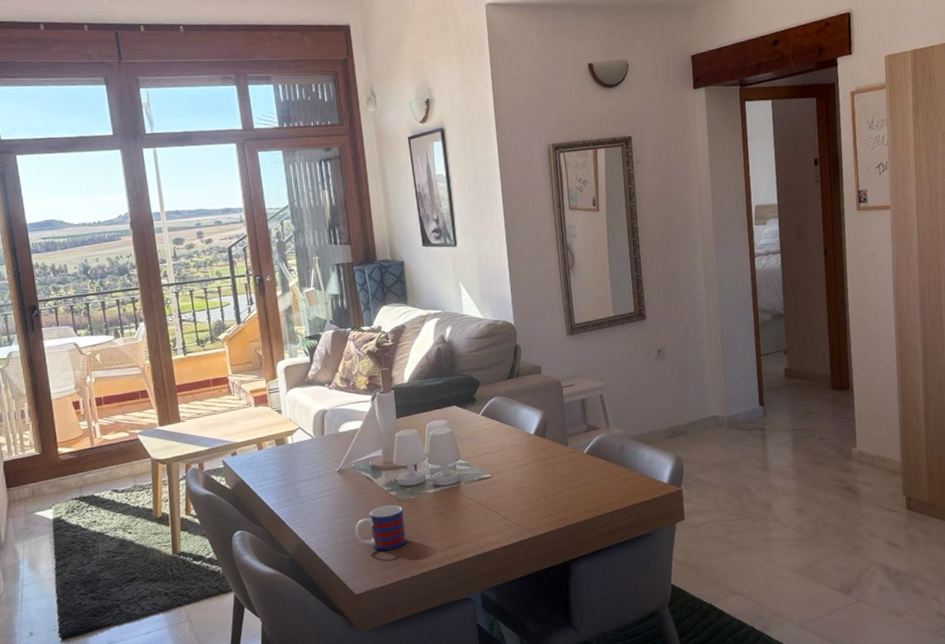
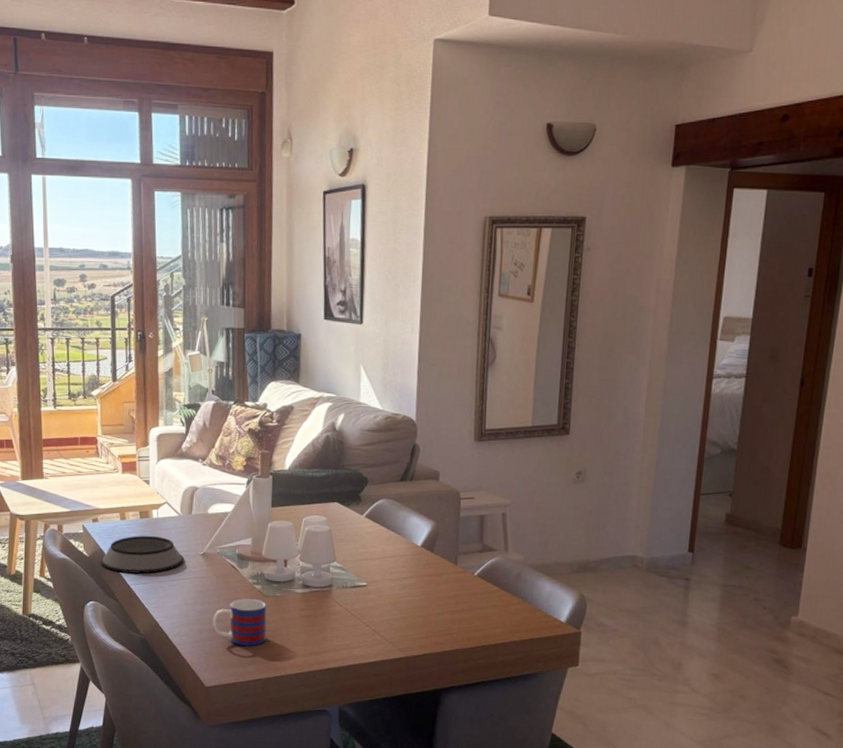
bowl: none [243,460,322,500] -> present [100,535,184,574]

